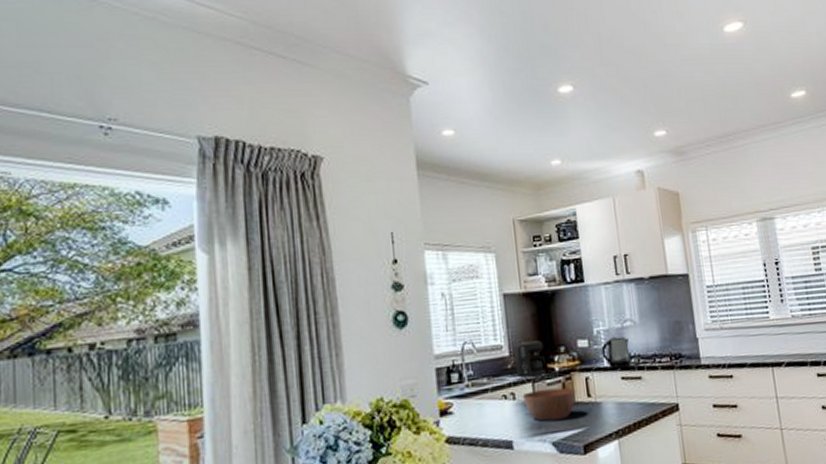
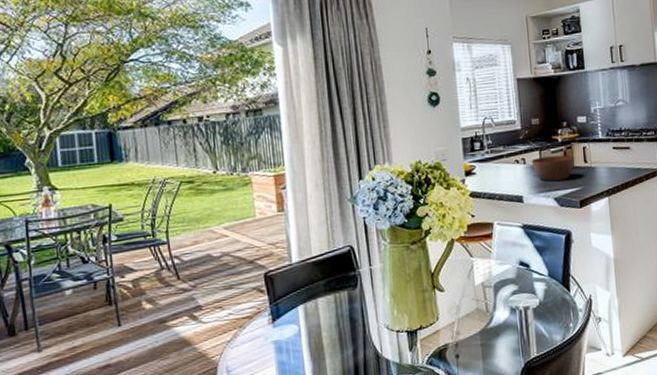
coffee maker: present [512,340,547,378] -> none [524,117,552,147]
kettle: present [601,335,632,369] -> none [597,113,622,141]

